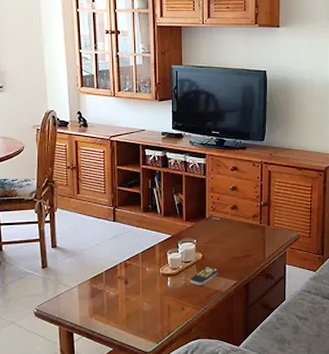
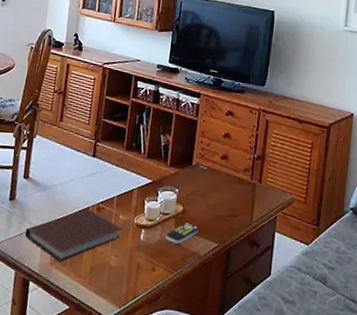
notebook: none [61,266,150,313] -> present [24,208,122,262]

